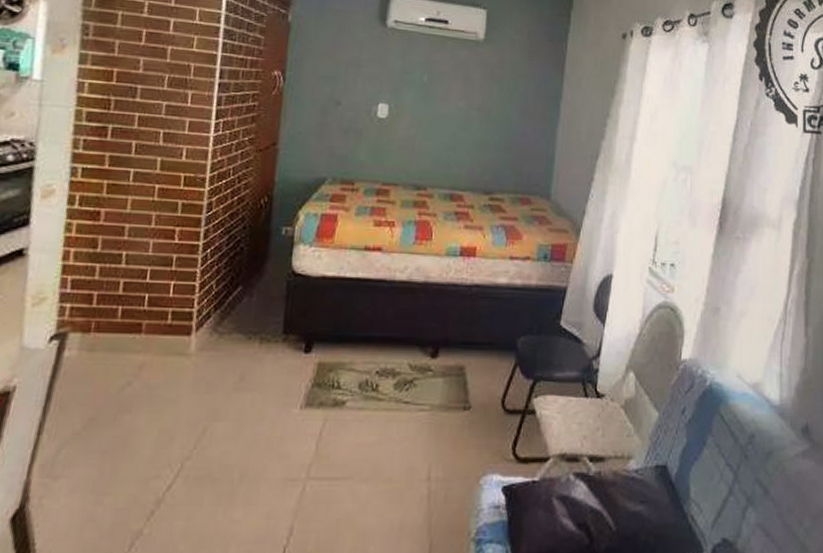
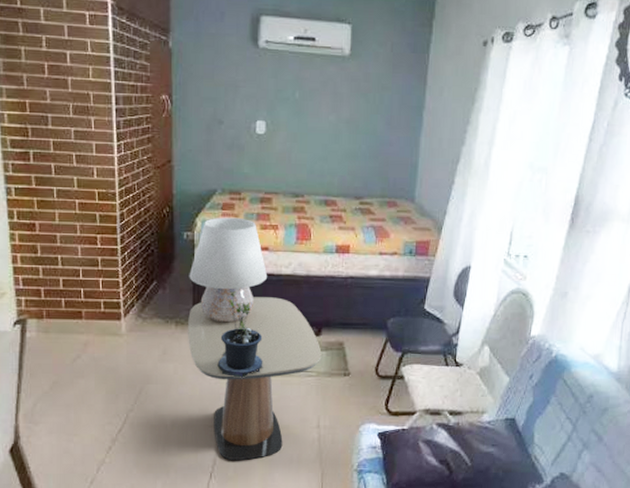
side table: none [273,308,438,529] -> present [188,297,322,461]
table lamp: none [283,210,379,340] -> present [189,217,268,323]
potted plant: none [307,300,367,413] -> present [217,291,263,378]

